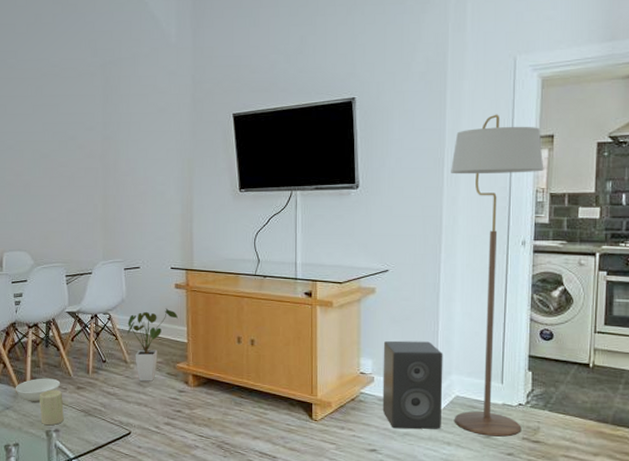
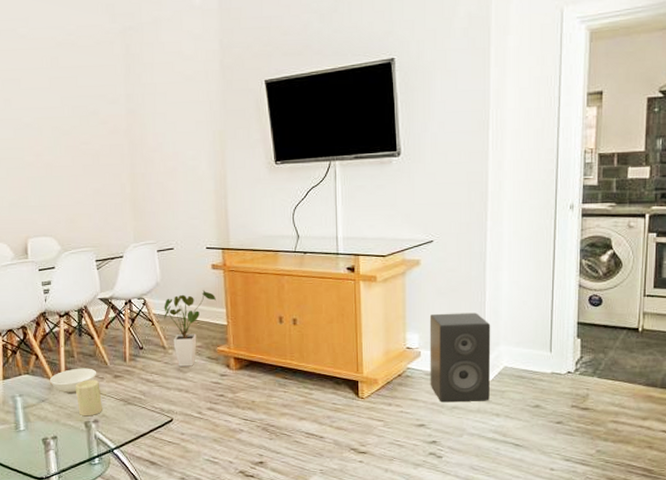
floor lamp: present [451,114,544,437] -> none [496,71,593,406]

